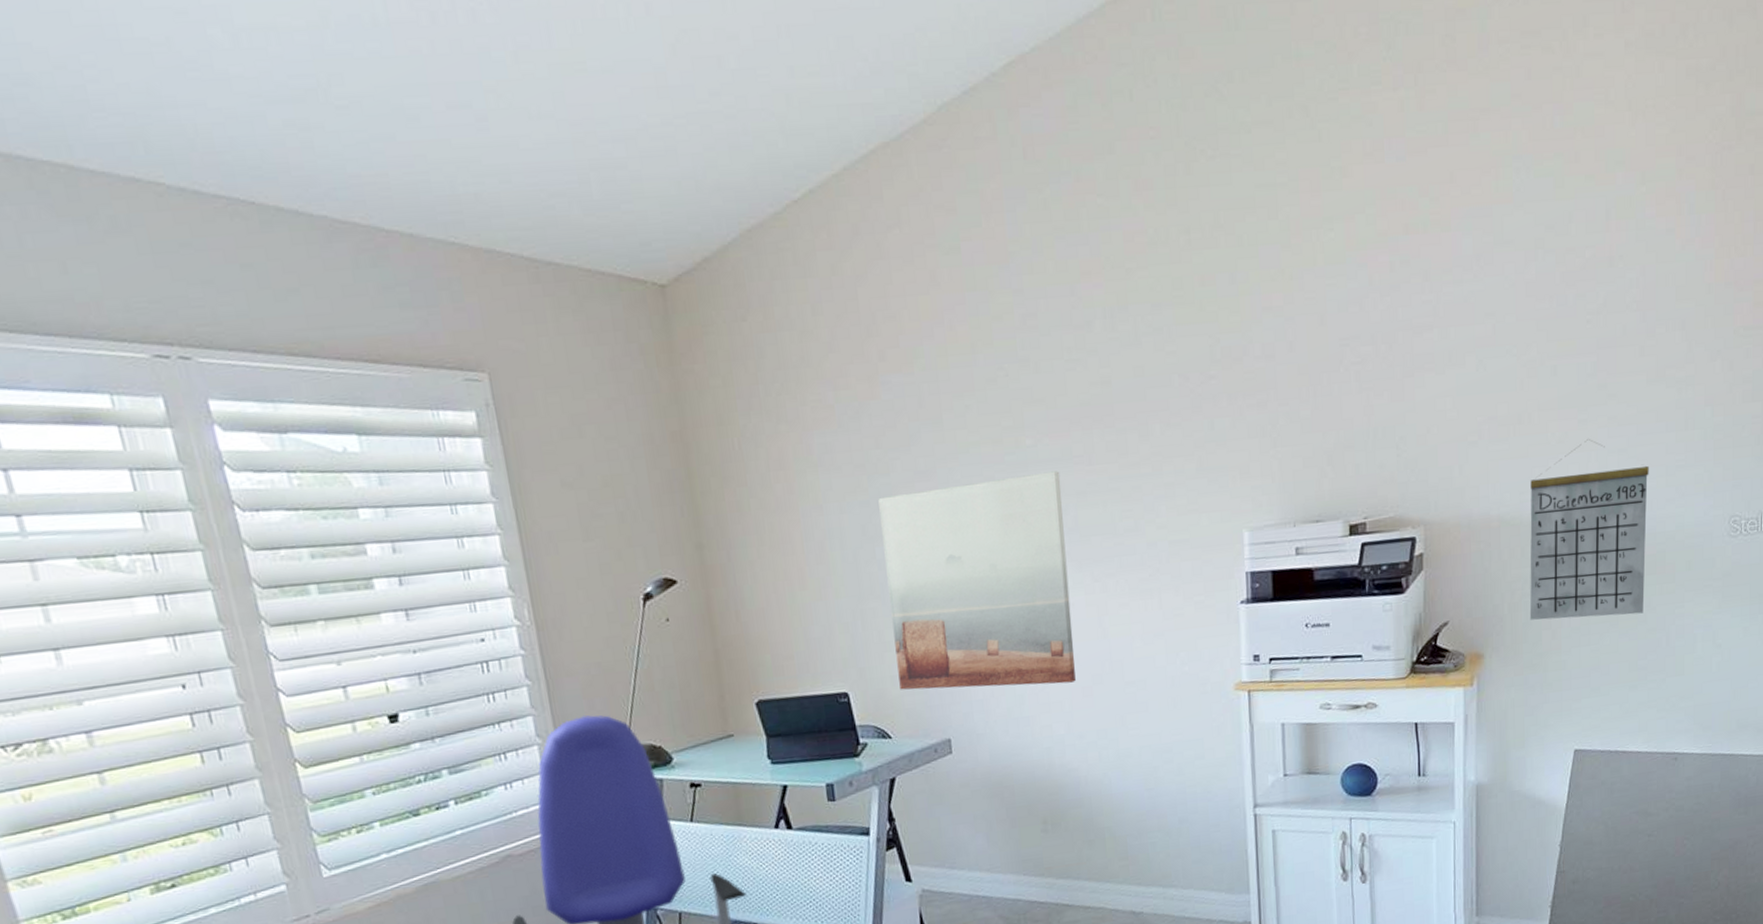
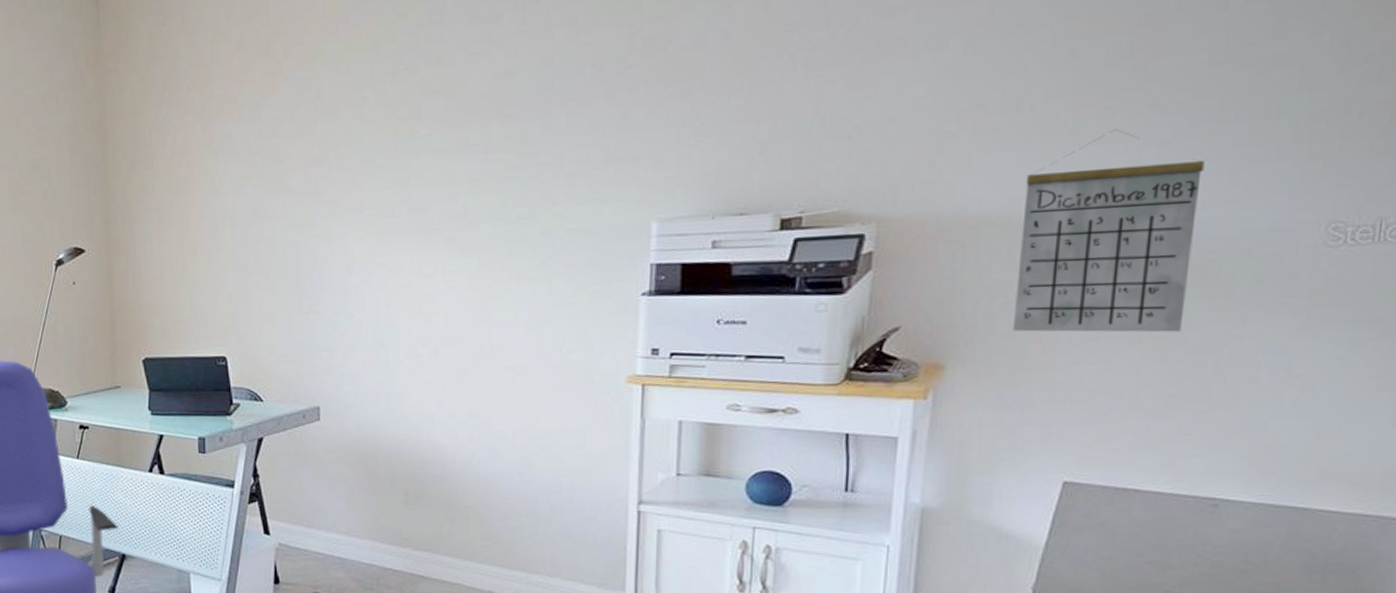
wall art: present [878,471,1076,690] -> none [271,159,454,363]

